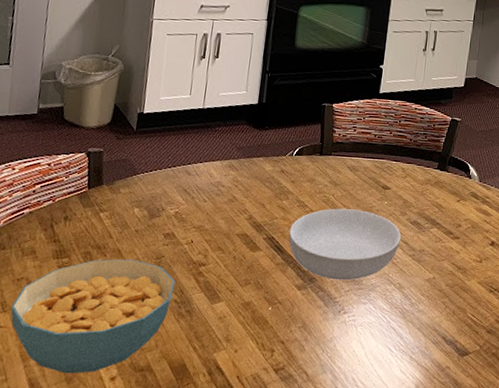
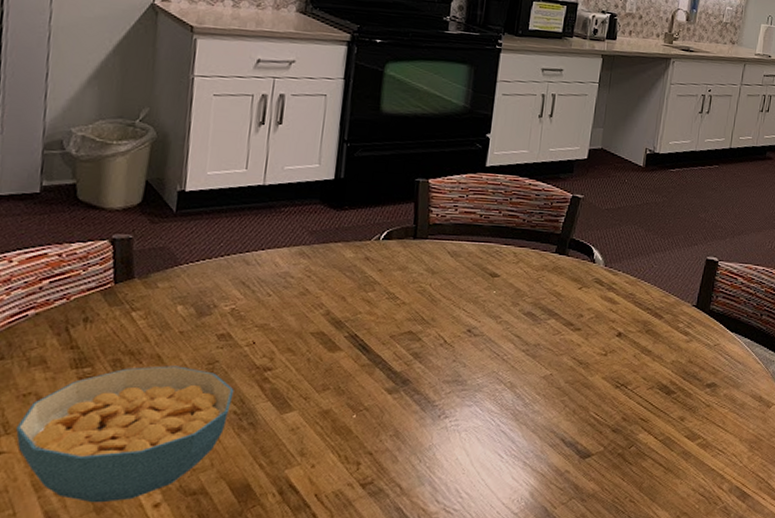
serving bowl: present [289,208,401,281] -> none [376,300,513,381]

